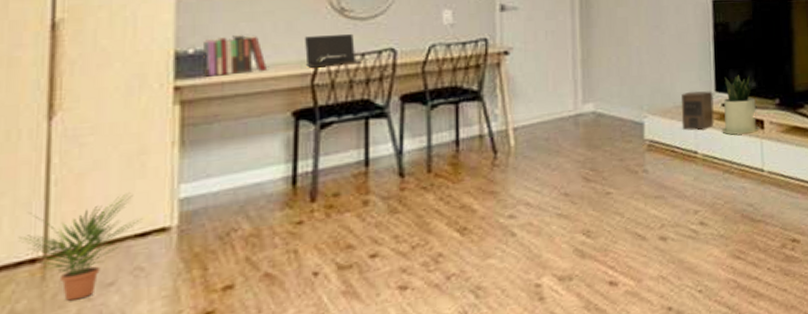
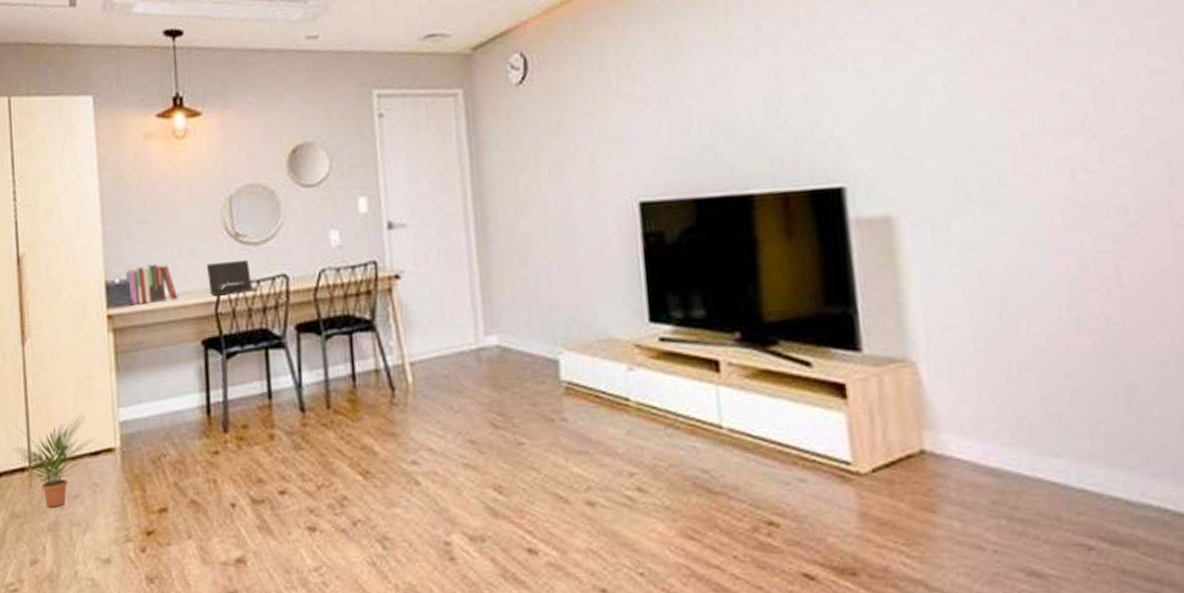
speaker: present [681,91,714,132] -> none [604,321,650,373]
planter: present [722,74,760,136] -> none [660,299,715,380]

